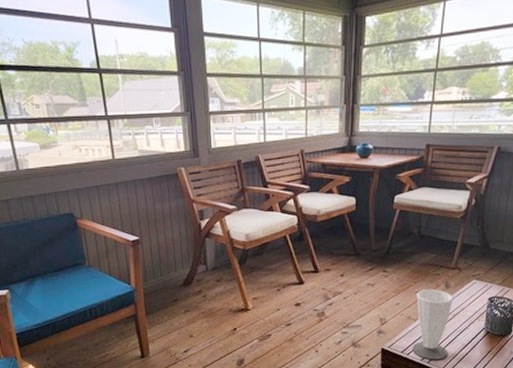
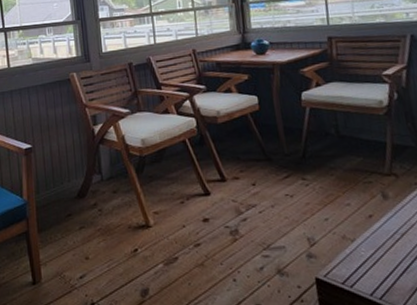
cup: present [412,288,453,360] -> none [348,200,404,295]

